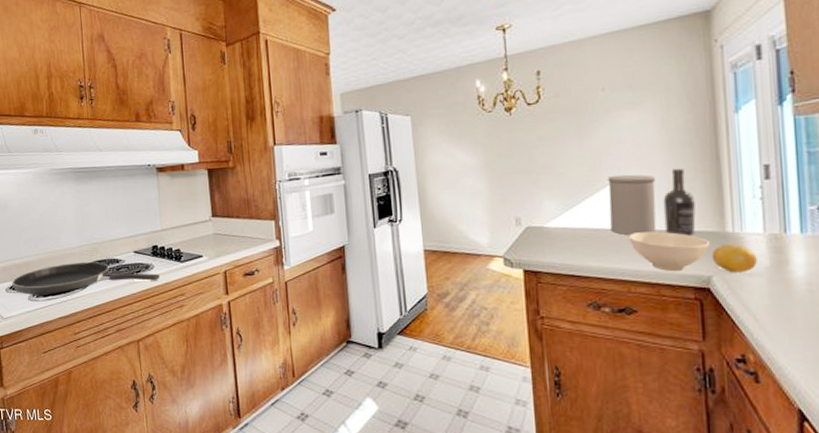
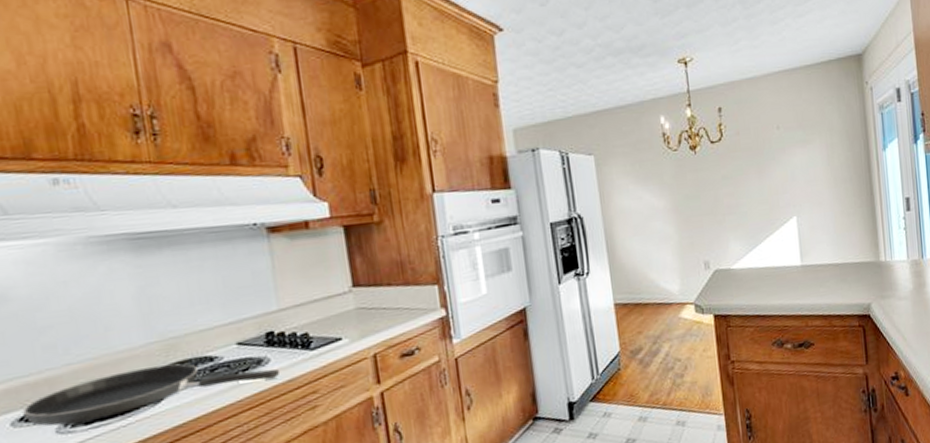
canister: present [607,174,657,236] -> none [785,211,827,271]
bowl: present [628,231,711,272] -> none [804,265,869,303]
wine bottle: present [663,168,696,237] -> none [831,203,857,269]
fruit: present [712,244,757,273] -> none [870,271,904,299]

